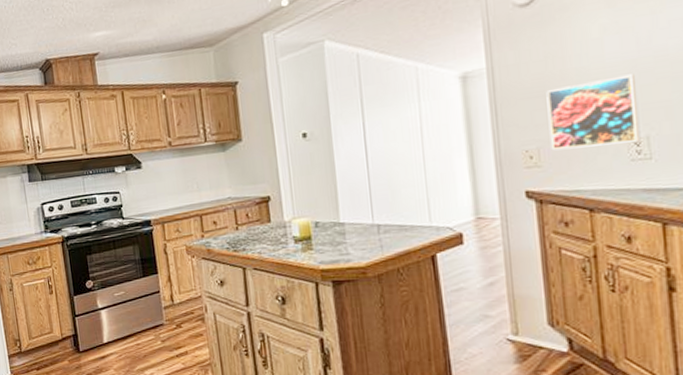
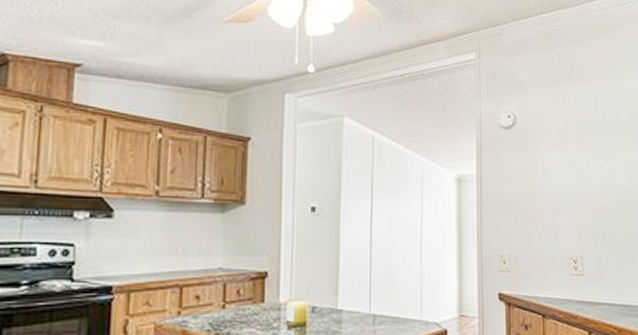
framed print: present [546,74,641,151] -> none [518,202,577,259]

